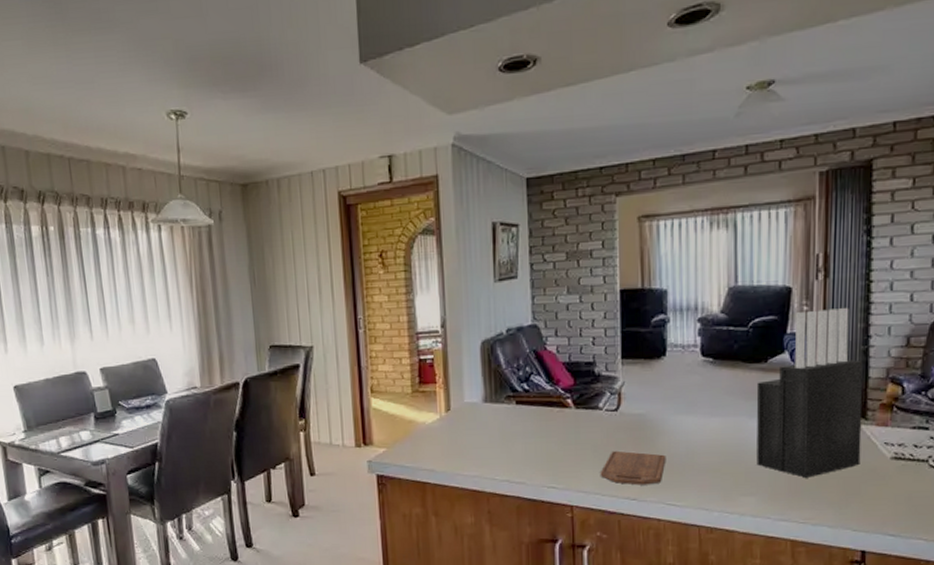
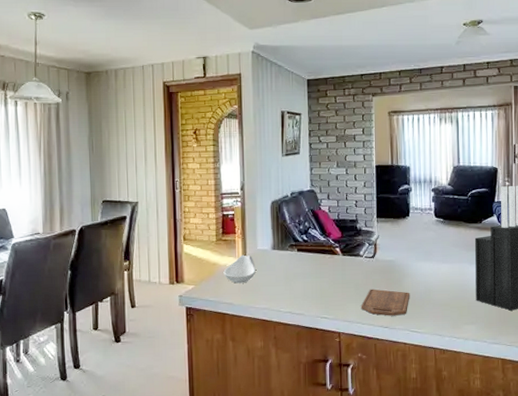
spoon rest: none [422,409,463,446] -> present [223,255,256,284]

